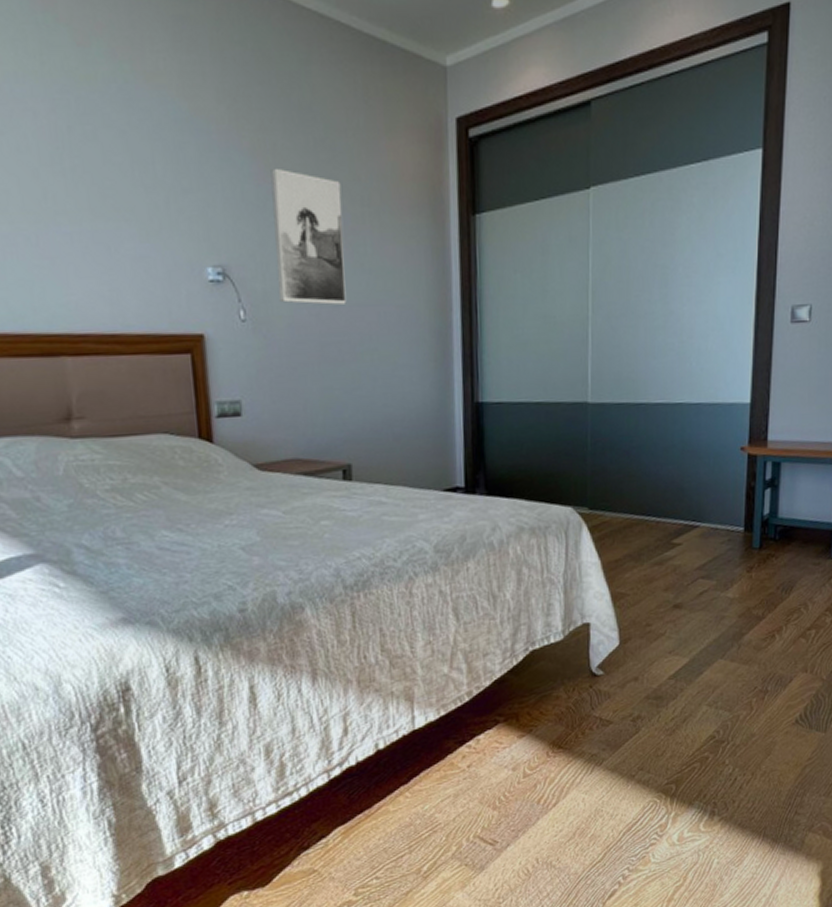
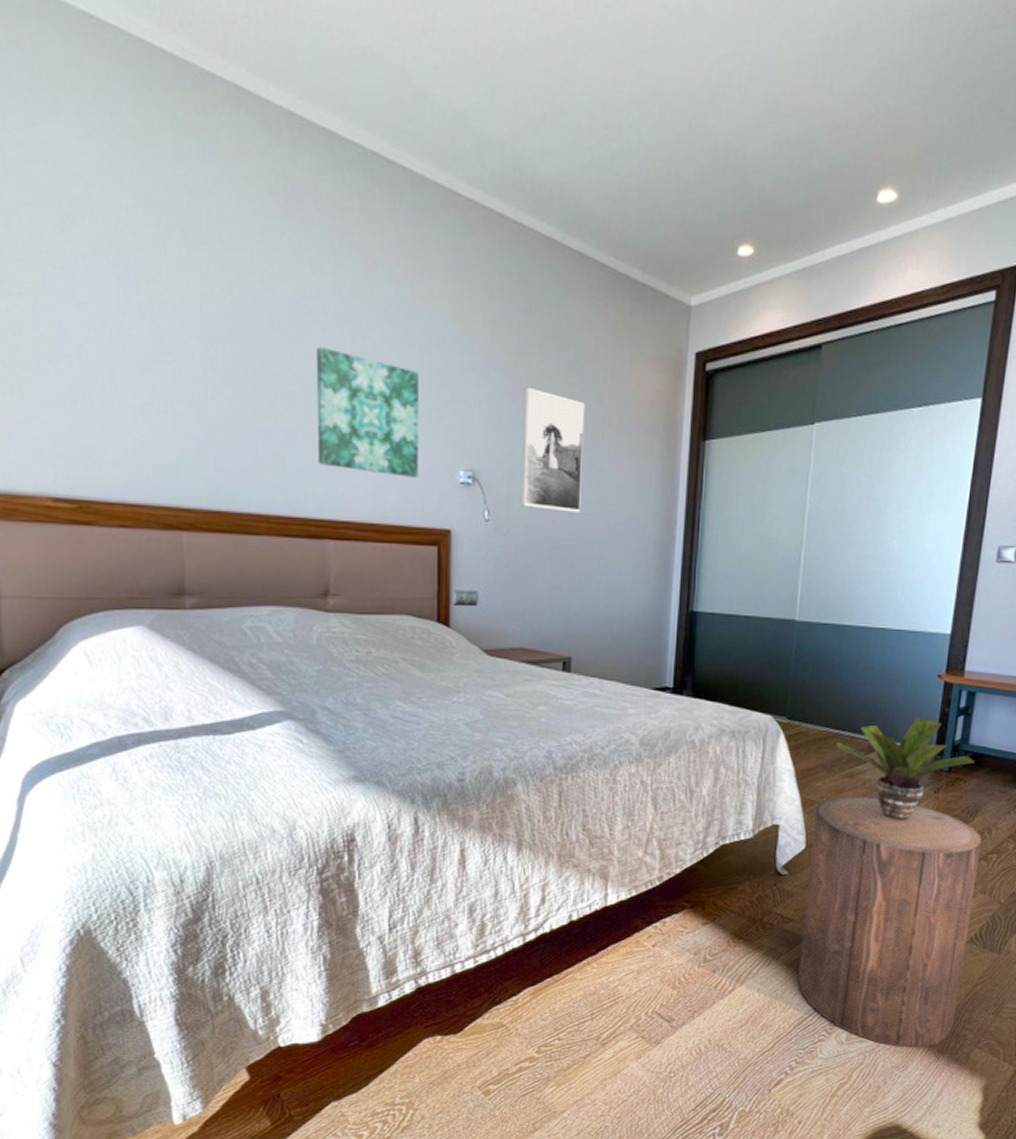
wall art: none [28,138,161,279] -> present [315,347,418,478]
stool: none [622,582,799,842] -> present [797,796,982,1048]
potted plant: none [643,494,786,606] -> present [837,717,975,820]

